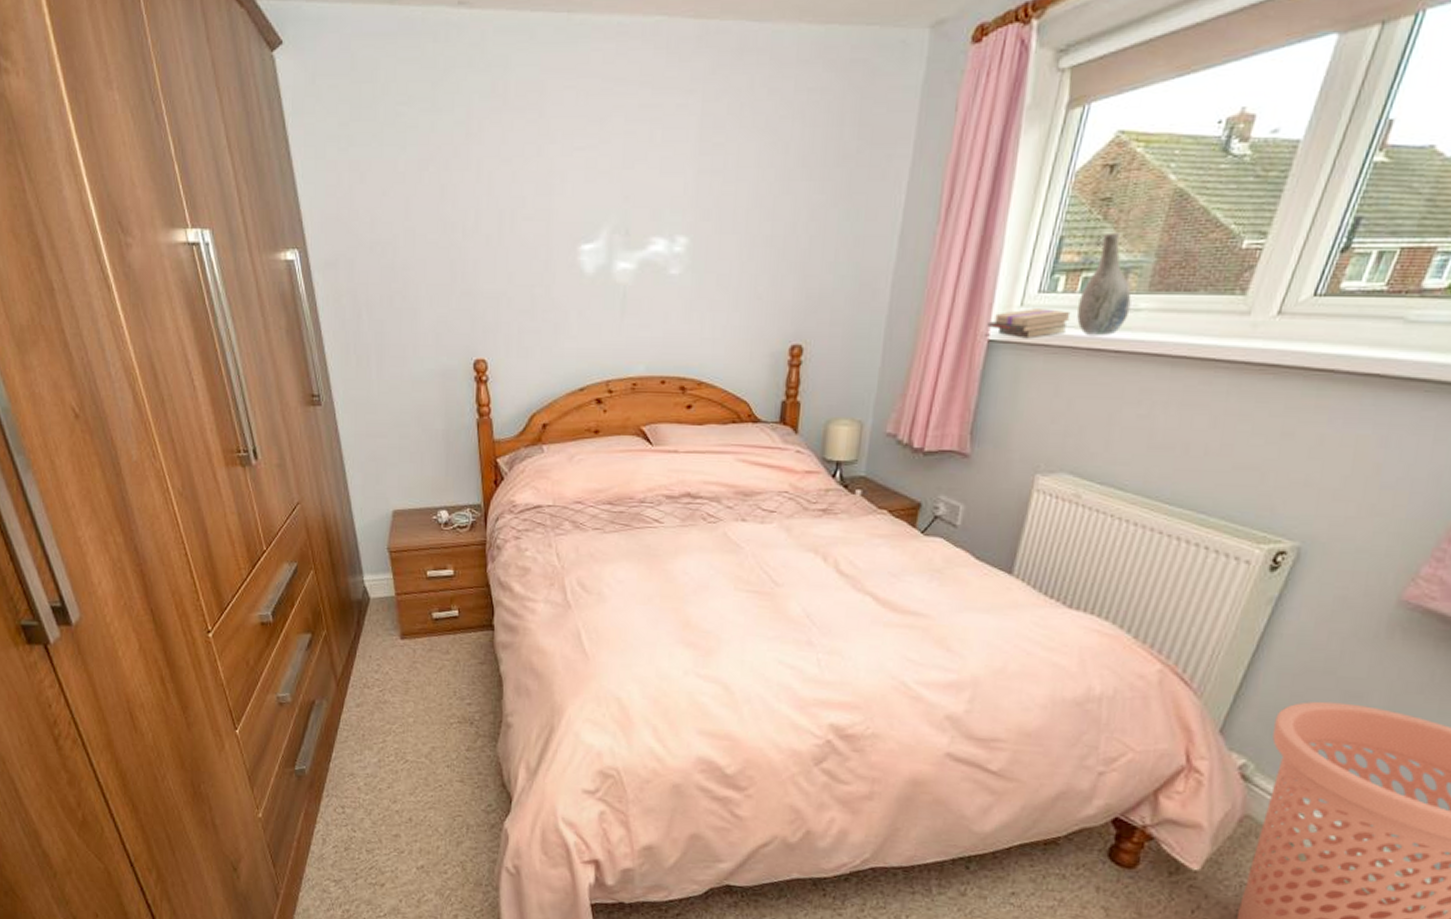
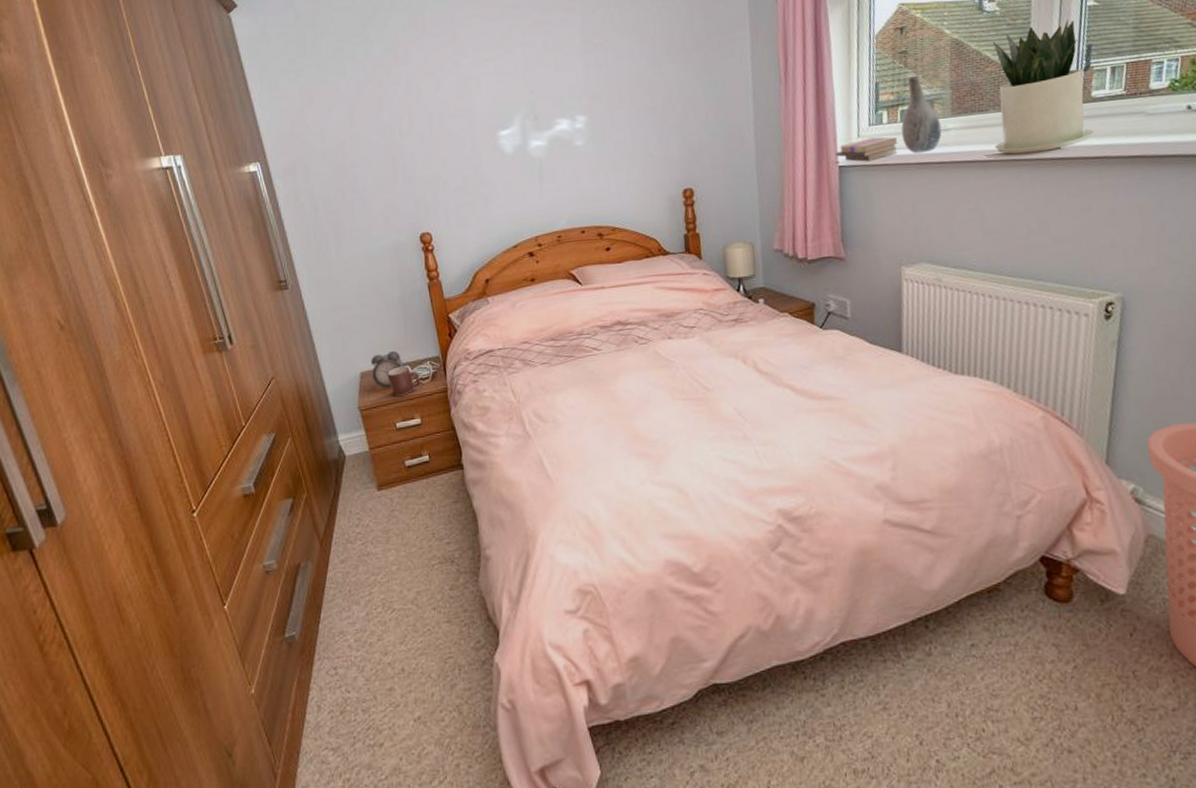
alarm clock: none [405,490,442,535] -> present [371,350,405,392]
mug: none [422,510,458,542] -> present [387,366,421,396]
planter: none [1192,176,1349,353] -> present [993,18,1094,154]

